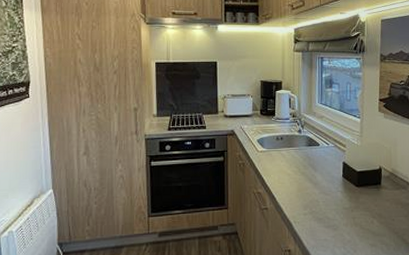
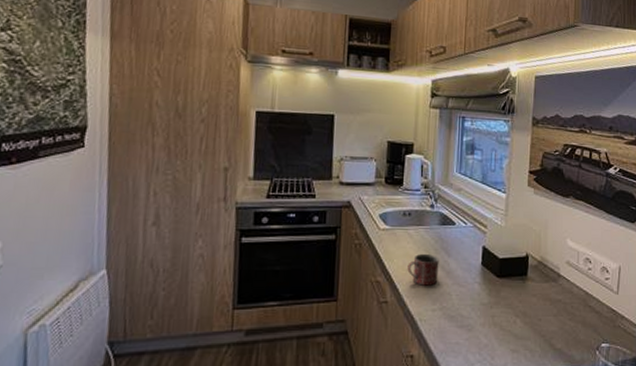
mug: none [282,169,308,195] -> present [407,253,439,286]

